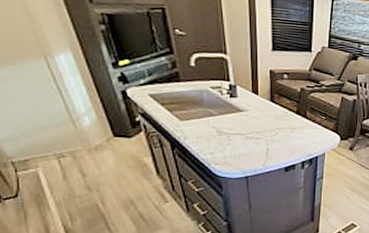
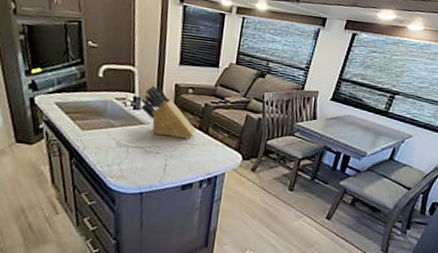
knife block: none [237,72,294,124] -> present [141,85,196,140]

